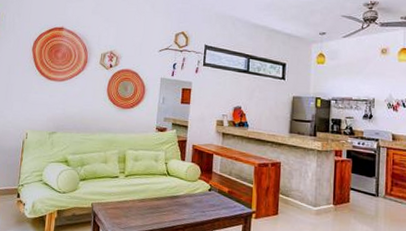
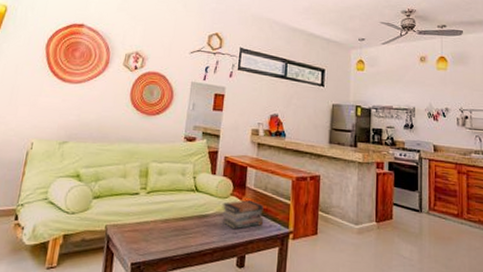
book stack: none [191,183,229,209] -> present [221,200,264,230]

